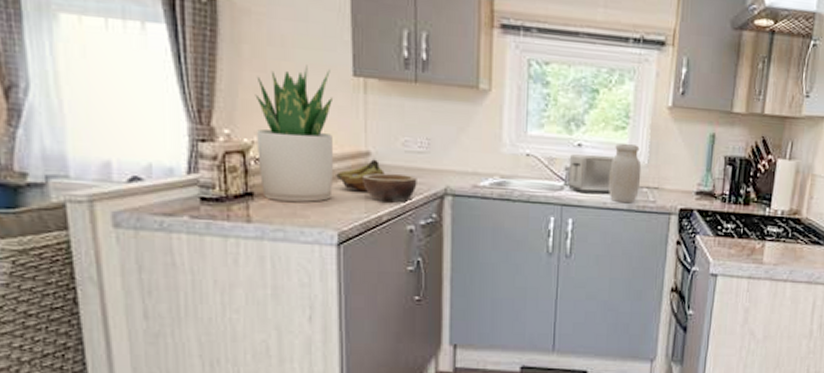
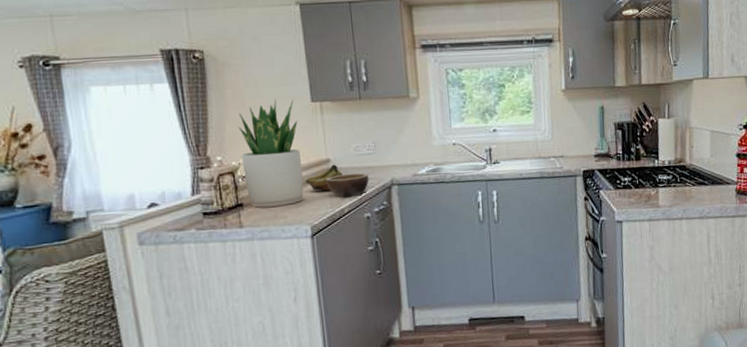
toaster: present [568,154,615,194] -> none [488,136,524,169]
jar: present [609,144,642,204] -> none [521,124,548,173]

